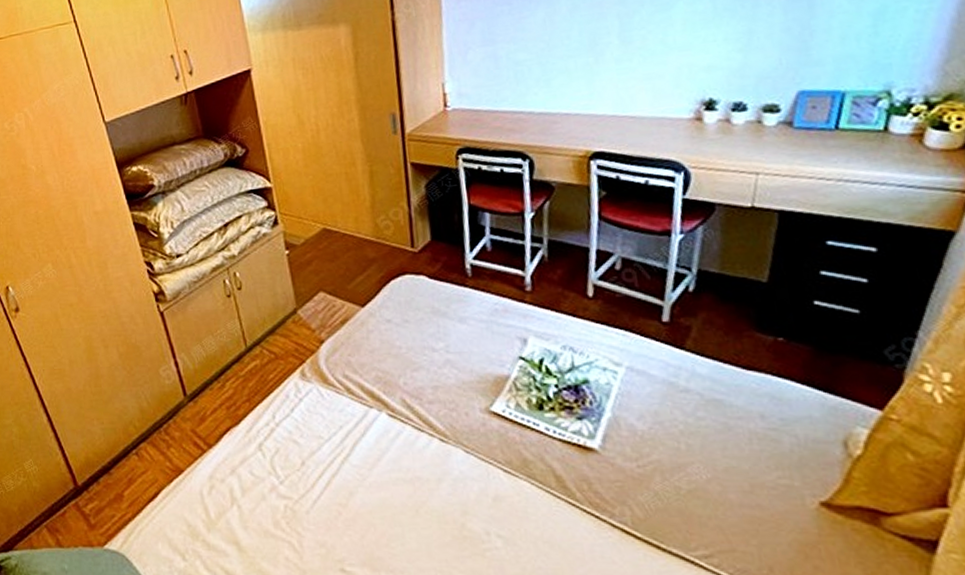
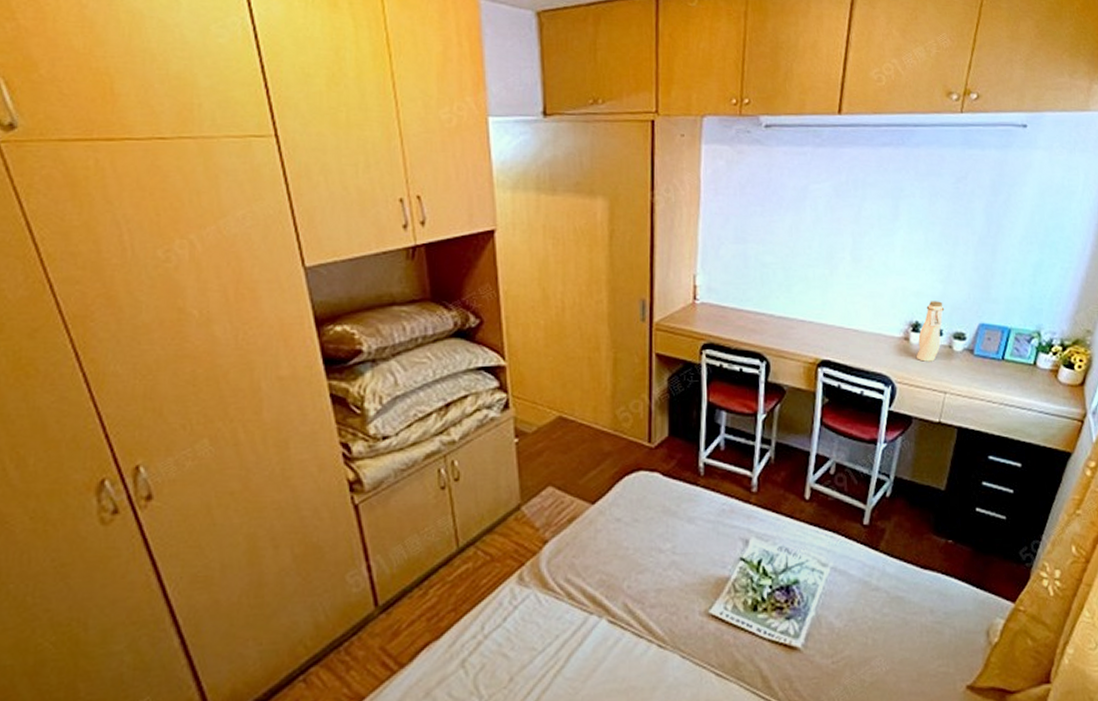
water bottle: none [713,72,748,142] -> present [916,301,945,362]

